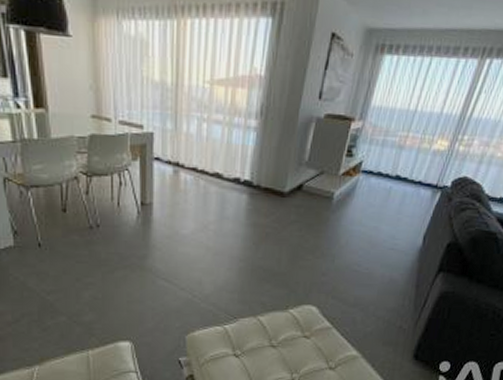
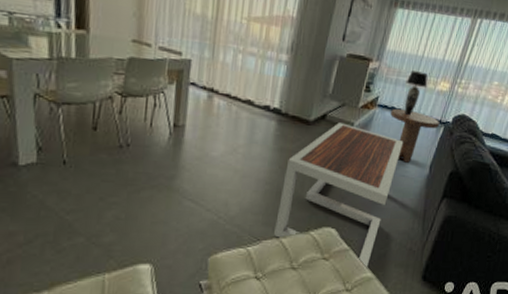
coffee table: none [251,193,393,345] -> present [274,123,404,267]
side table: none [377,173,436,234] -> present [391,108,440,163]
table lamp: none [393,129,422,180] -> present [404,70,428,115]

